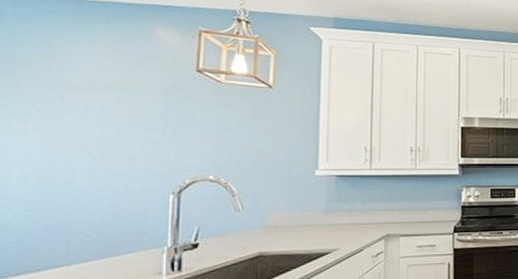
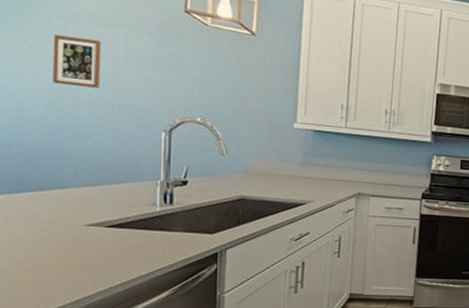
picture frame: none [45,105,104,156] -> present [53,34,102,88]

